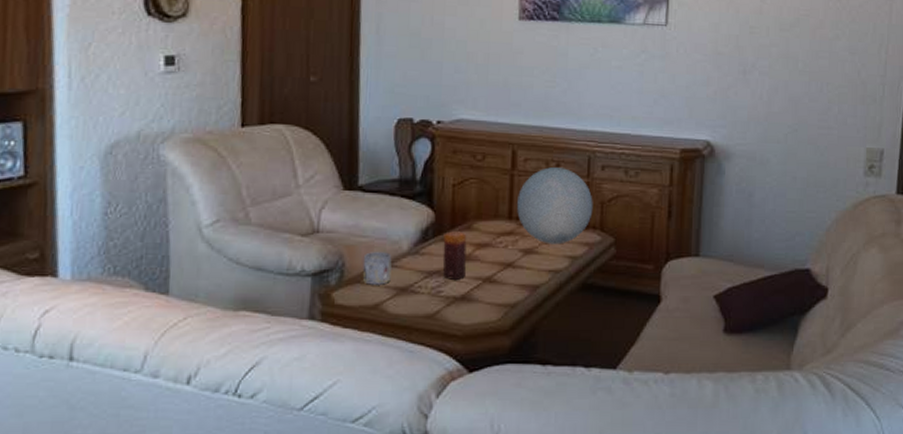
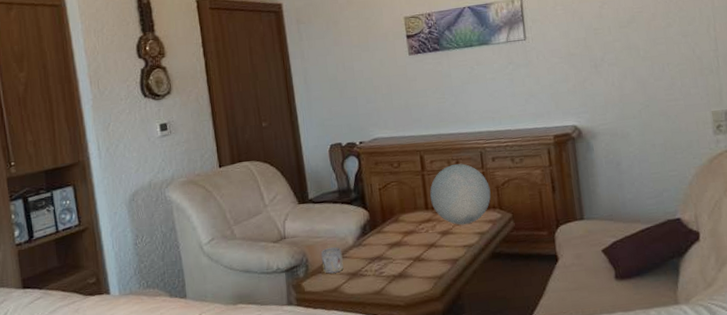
candle: present [442,231,467,280] -> none [378,224,399,263]

